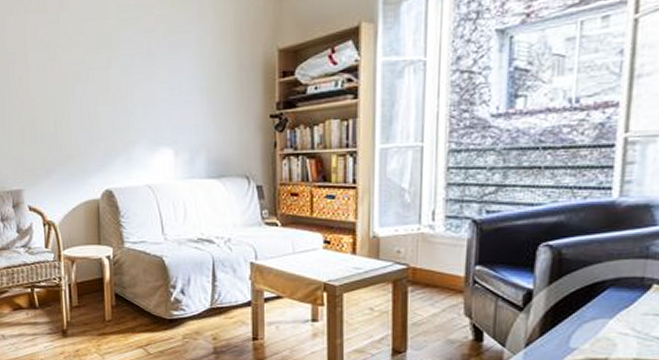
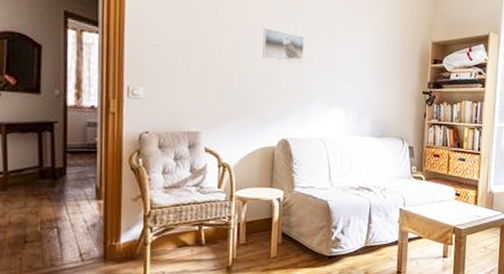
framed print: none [75,66,122,103] -> present [262,28,305,64]

